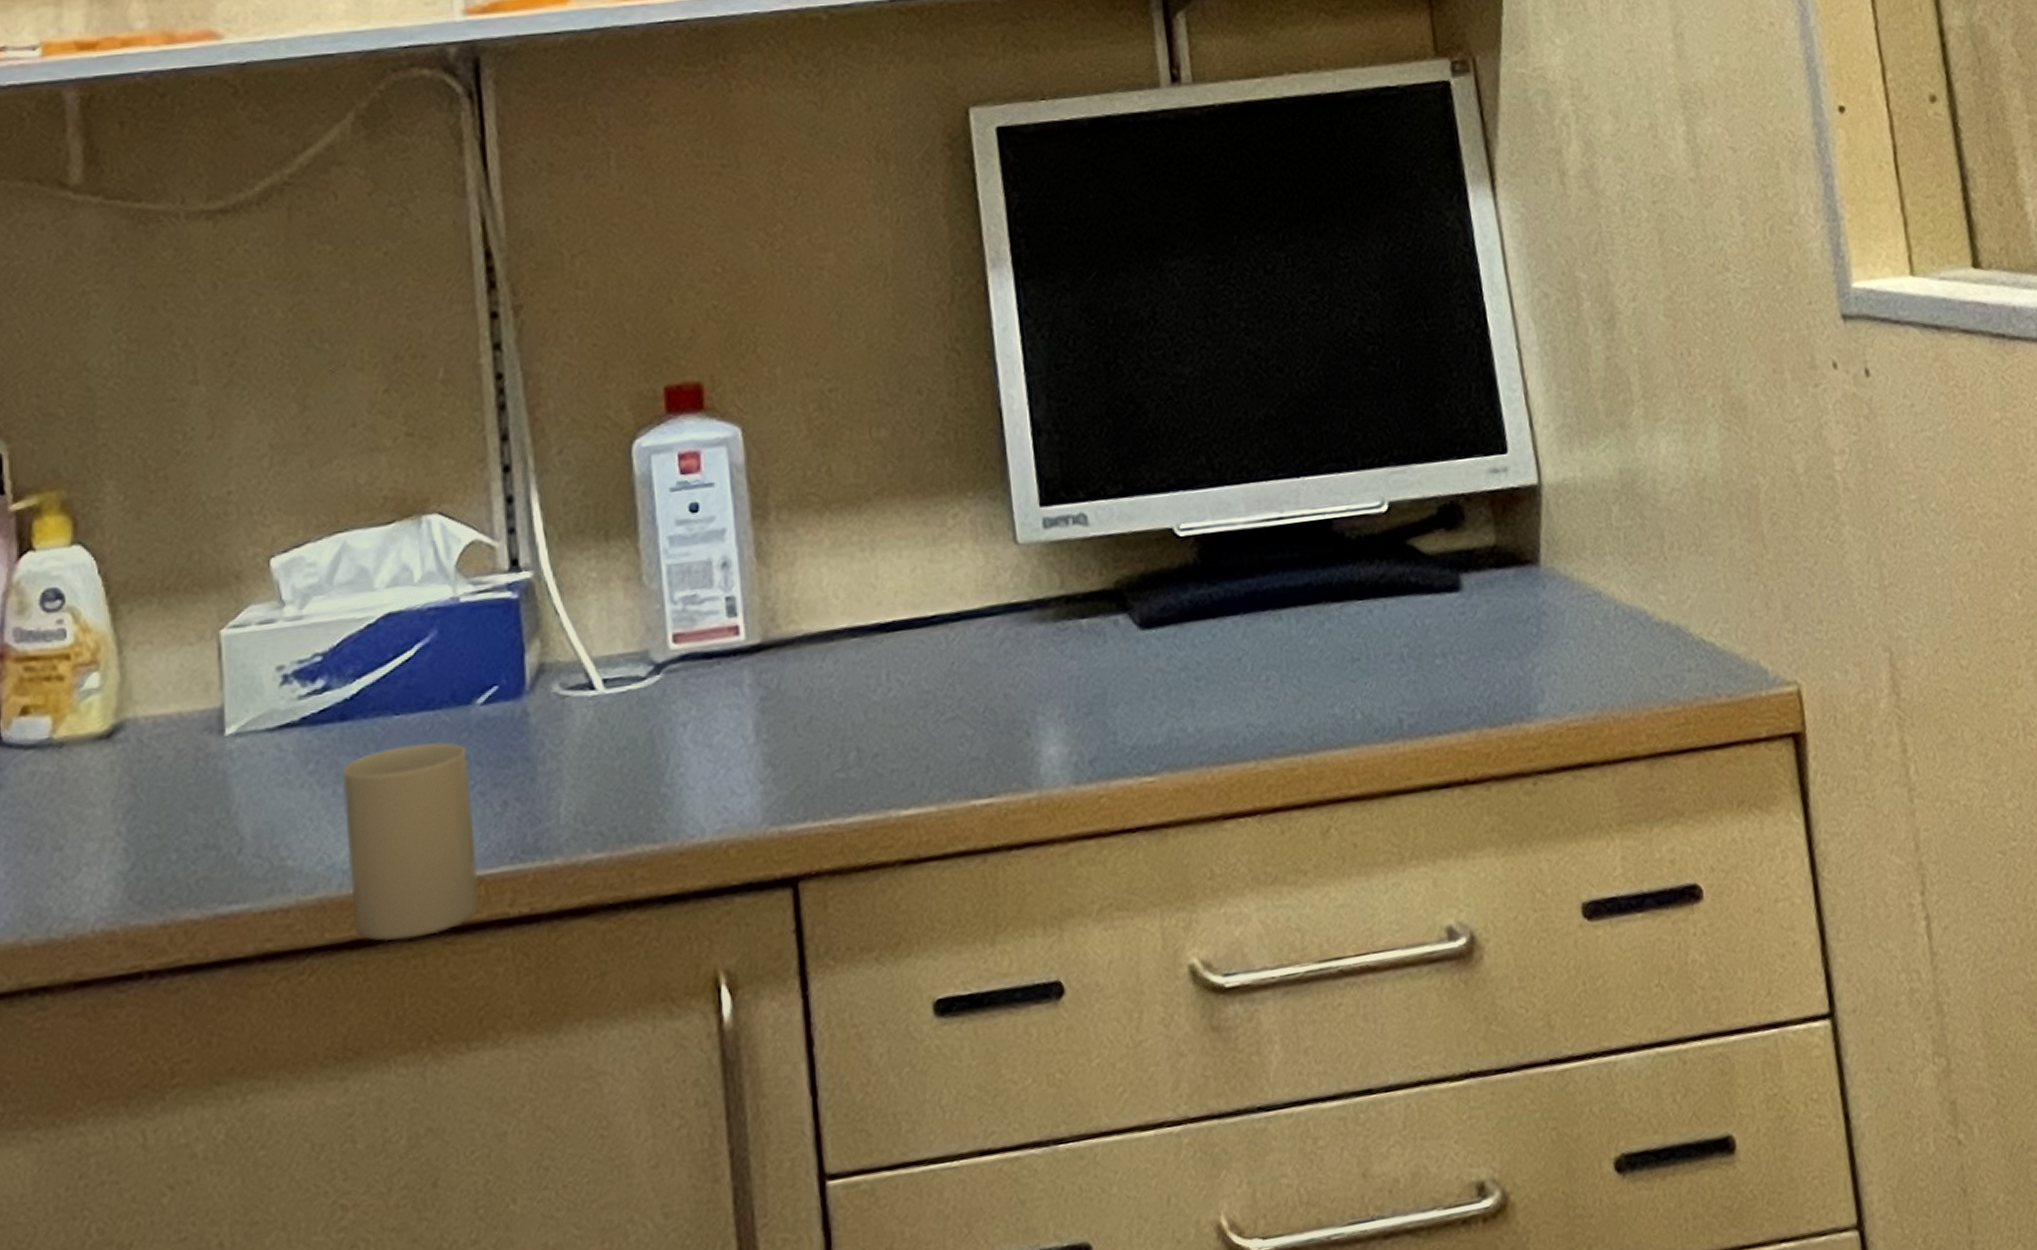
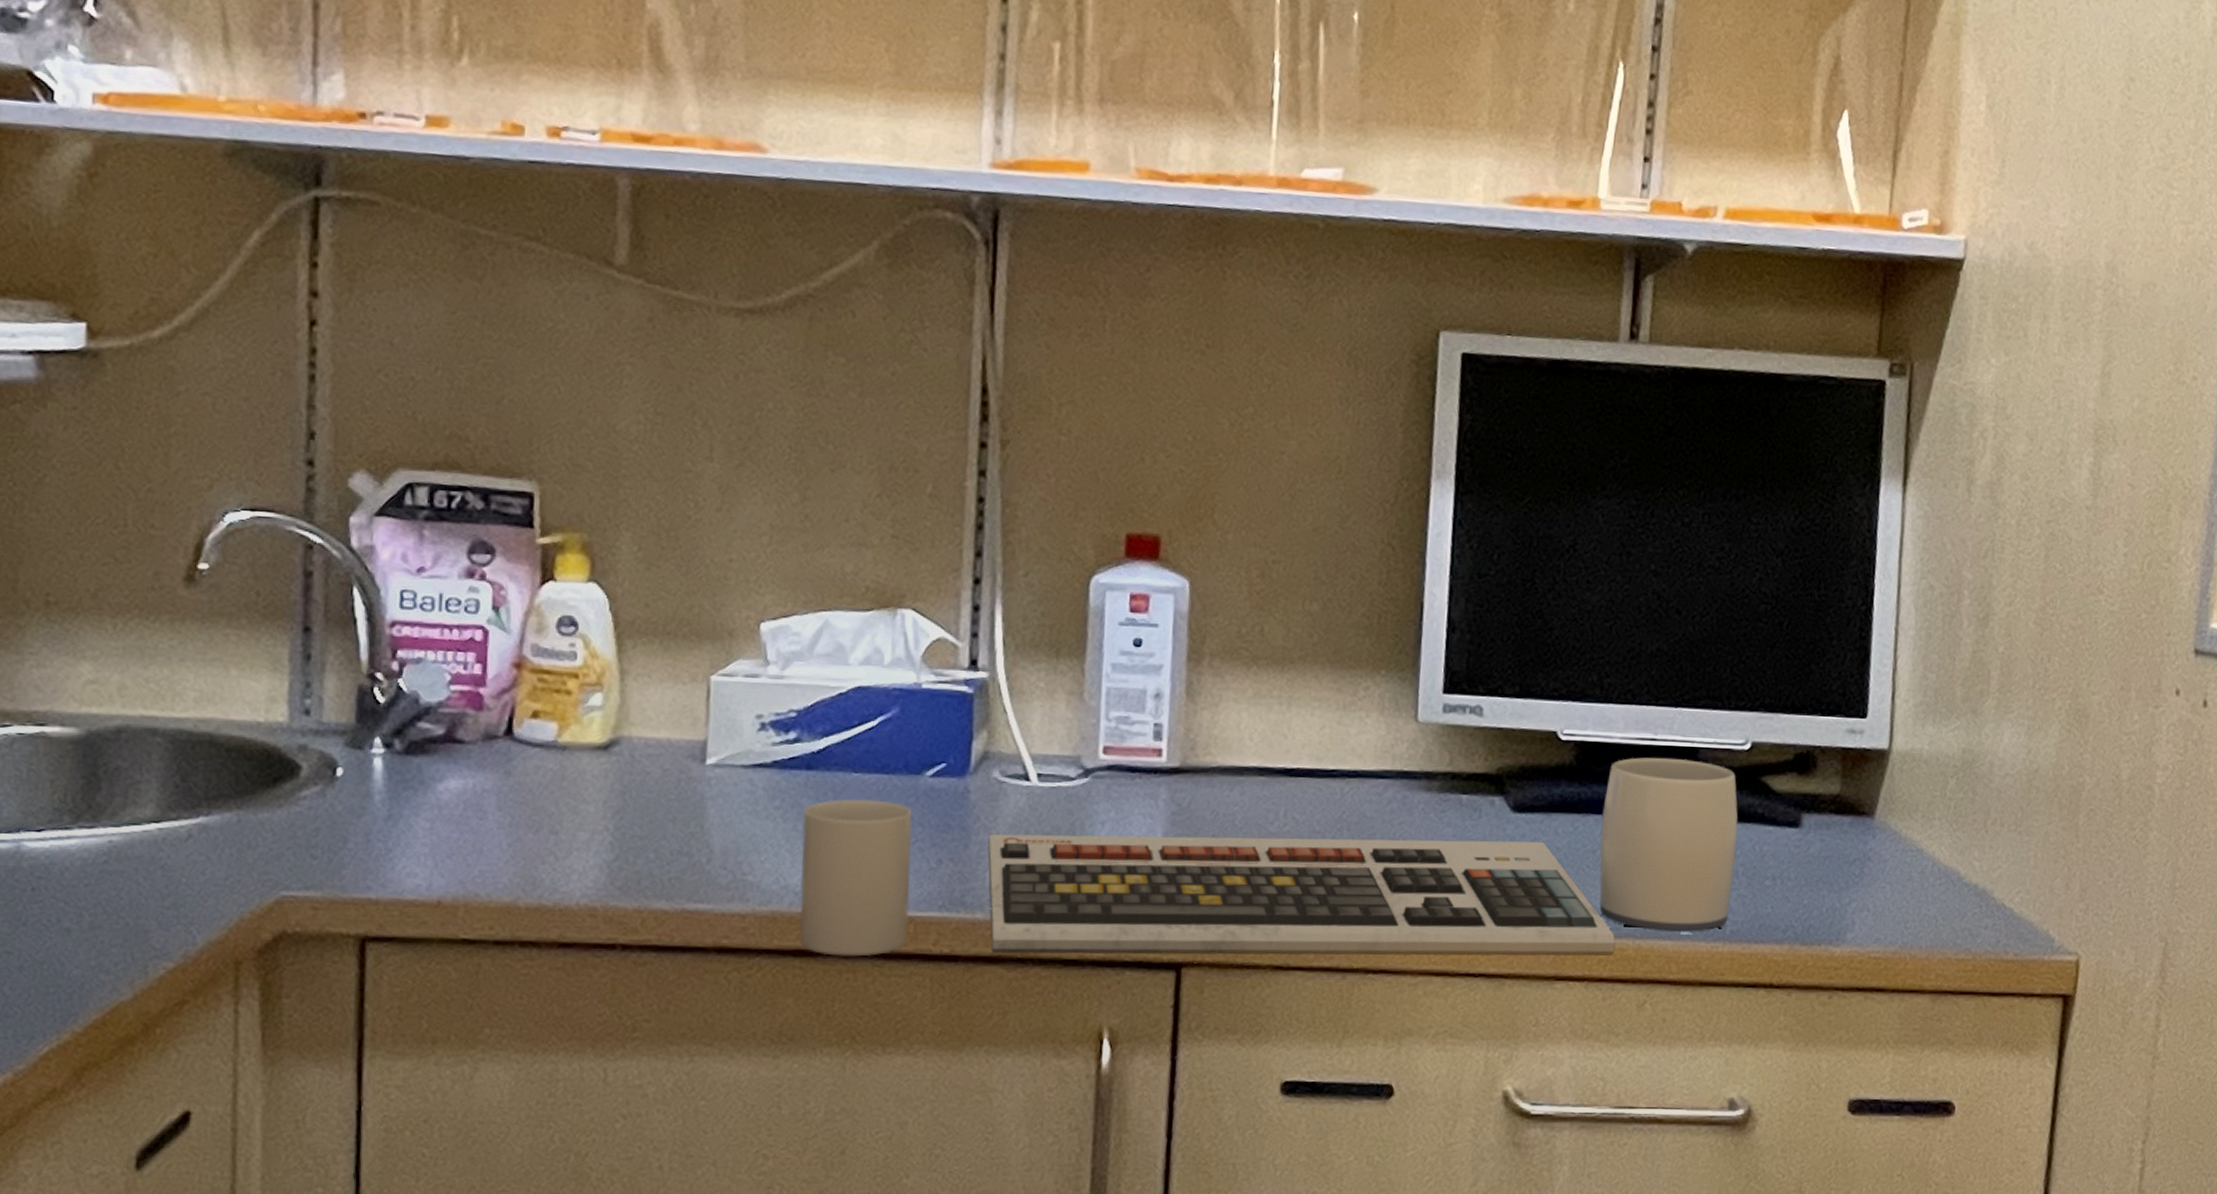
computer keyboard: none [557,657,1284,905] -> present [987,834,1616,957]
mug: none [1238,534,1403,741] -> present [1599,757,1738,932]

